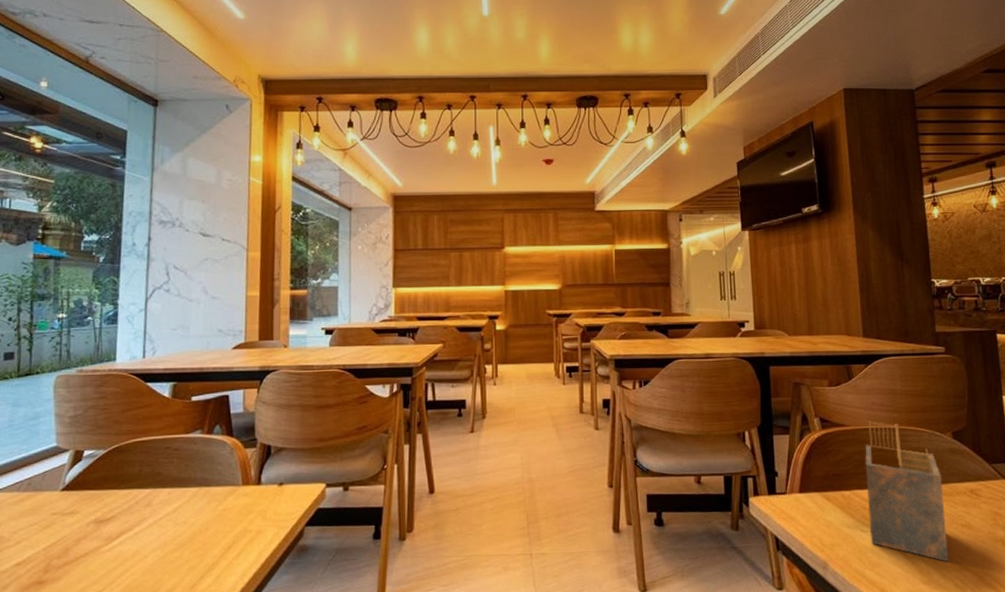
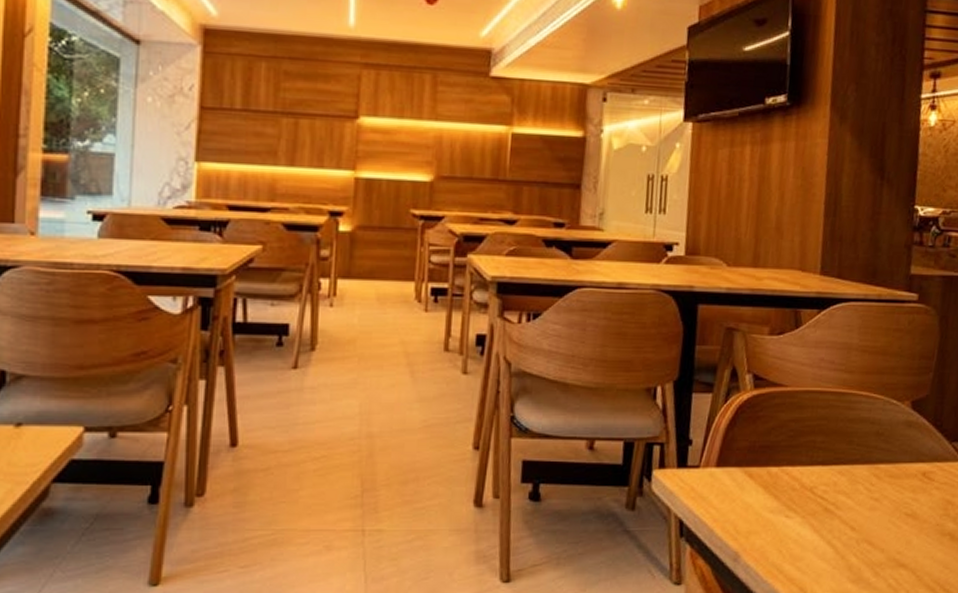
napkin holder: present [865,420,949,562] -> none [795,381,891,558]

